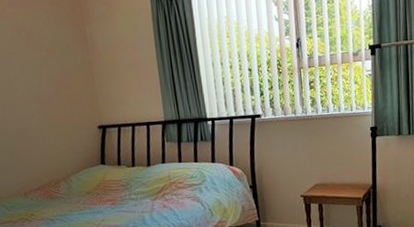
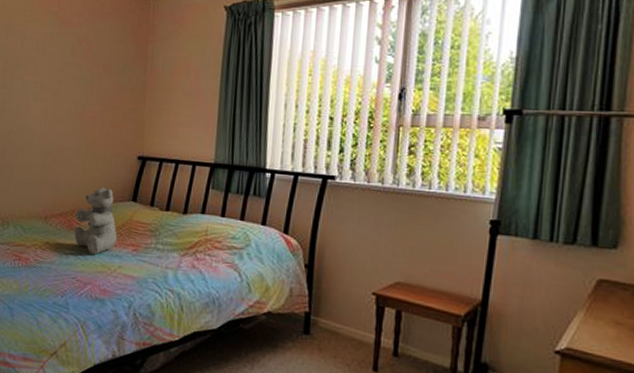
teddy bear: none [52,157,95,216] -> present [74,187,117,255]

